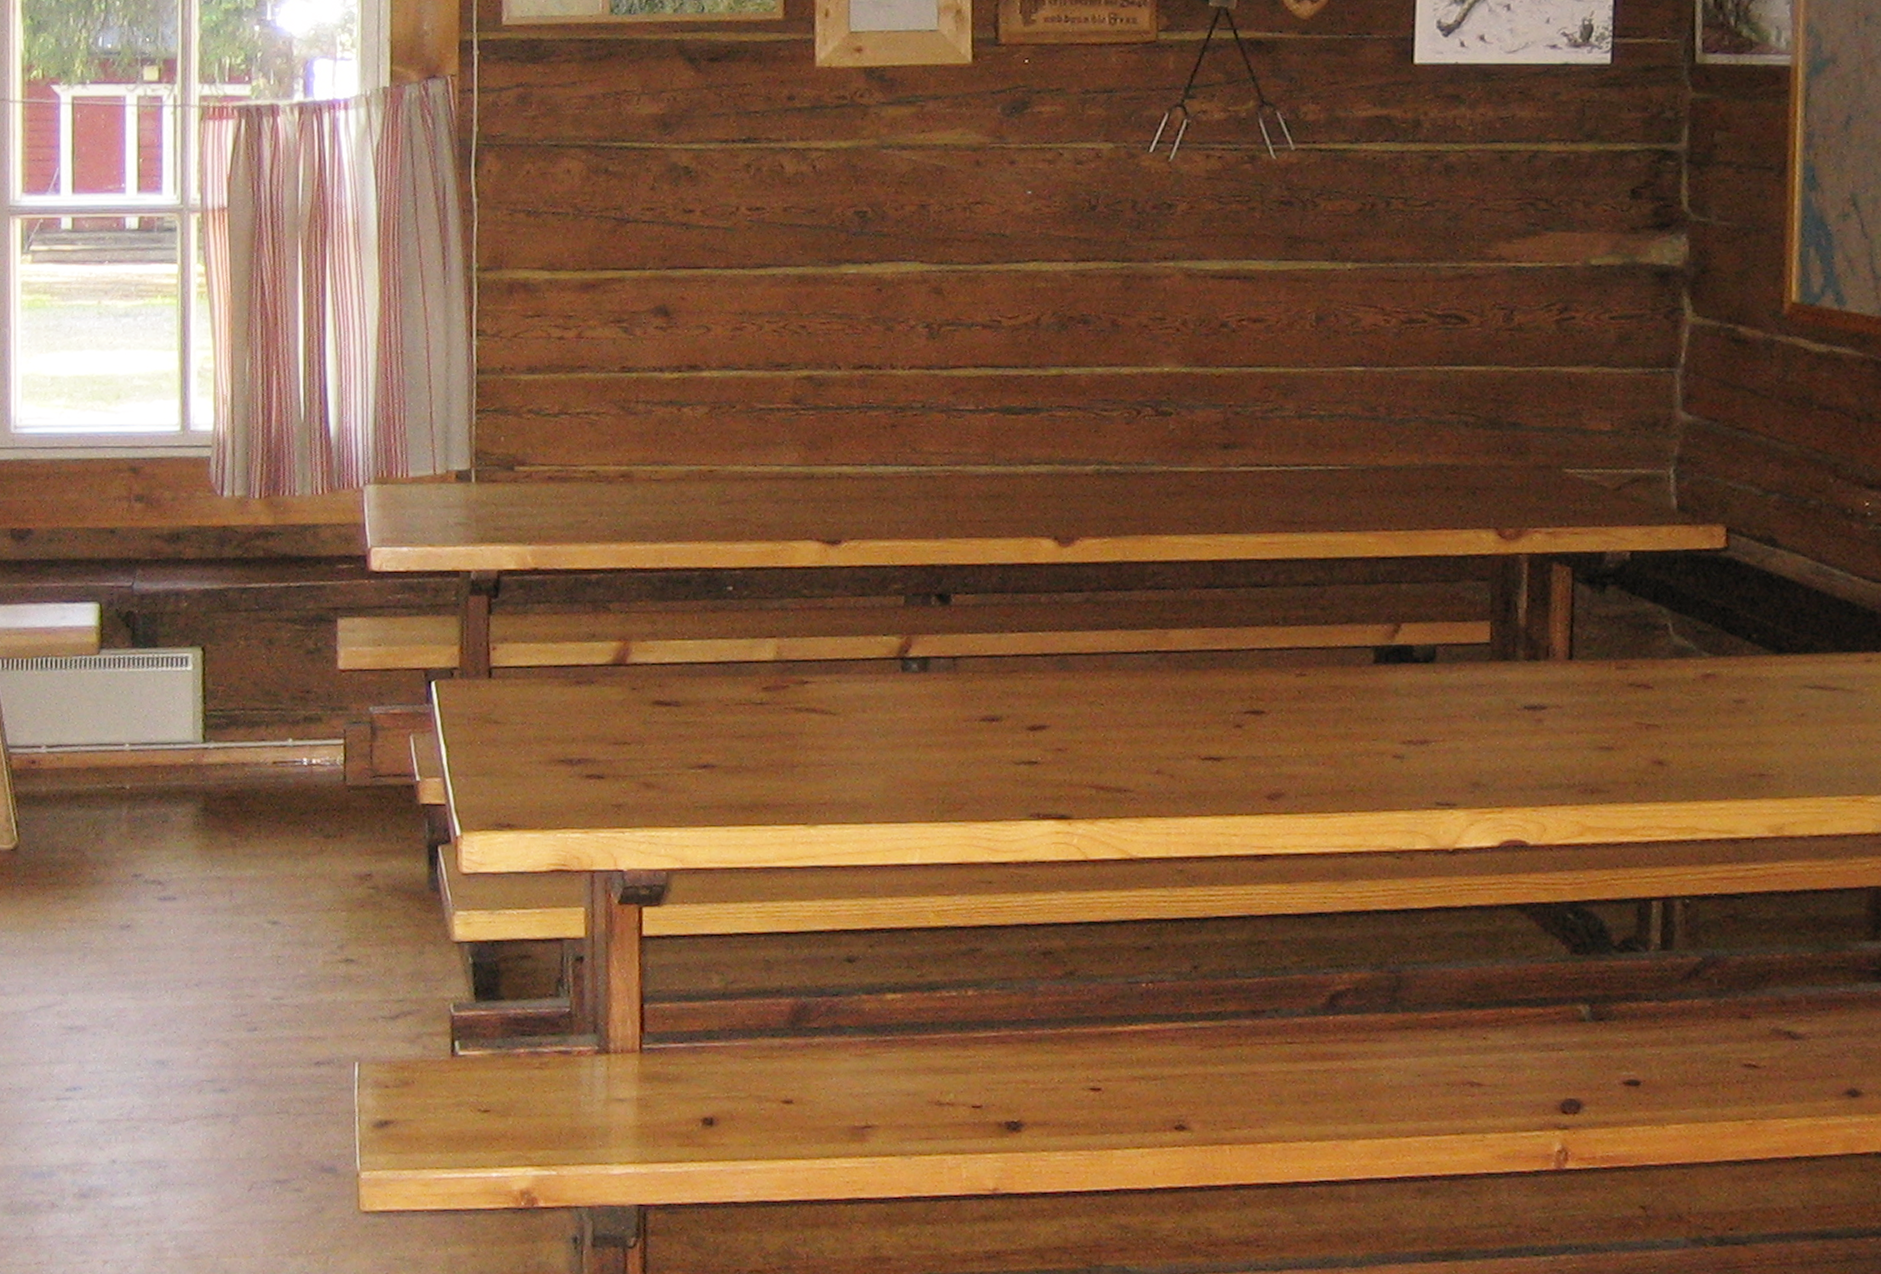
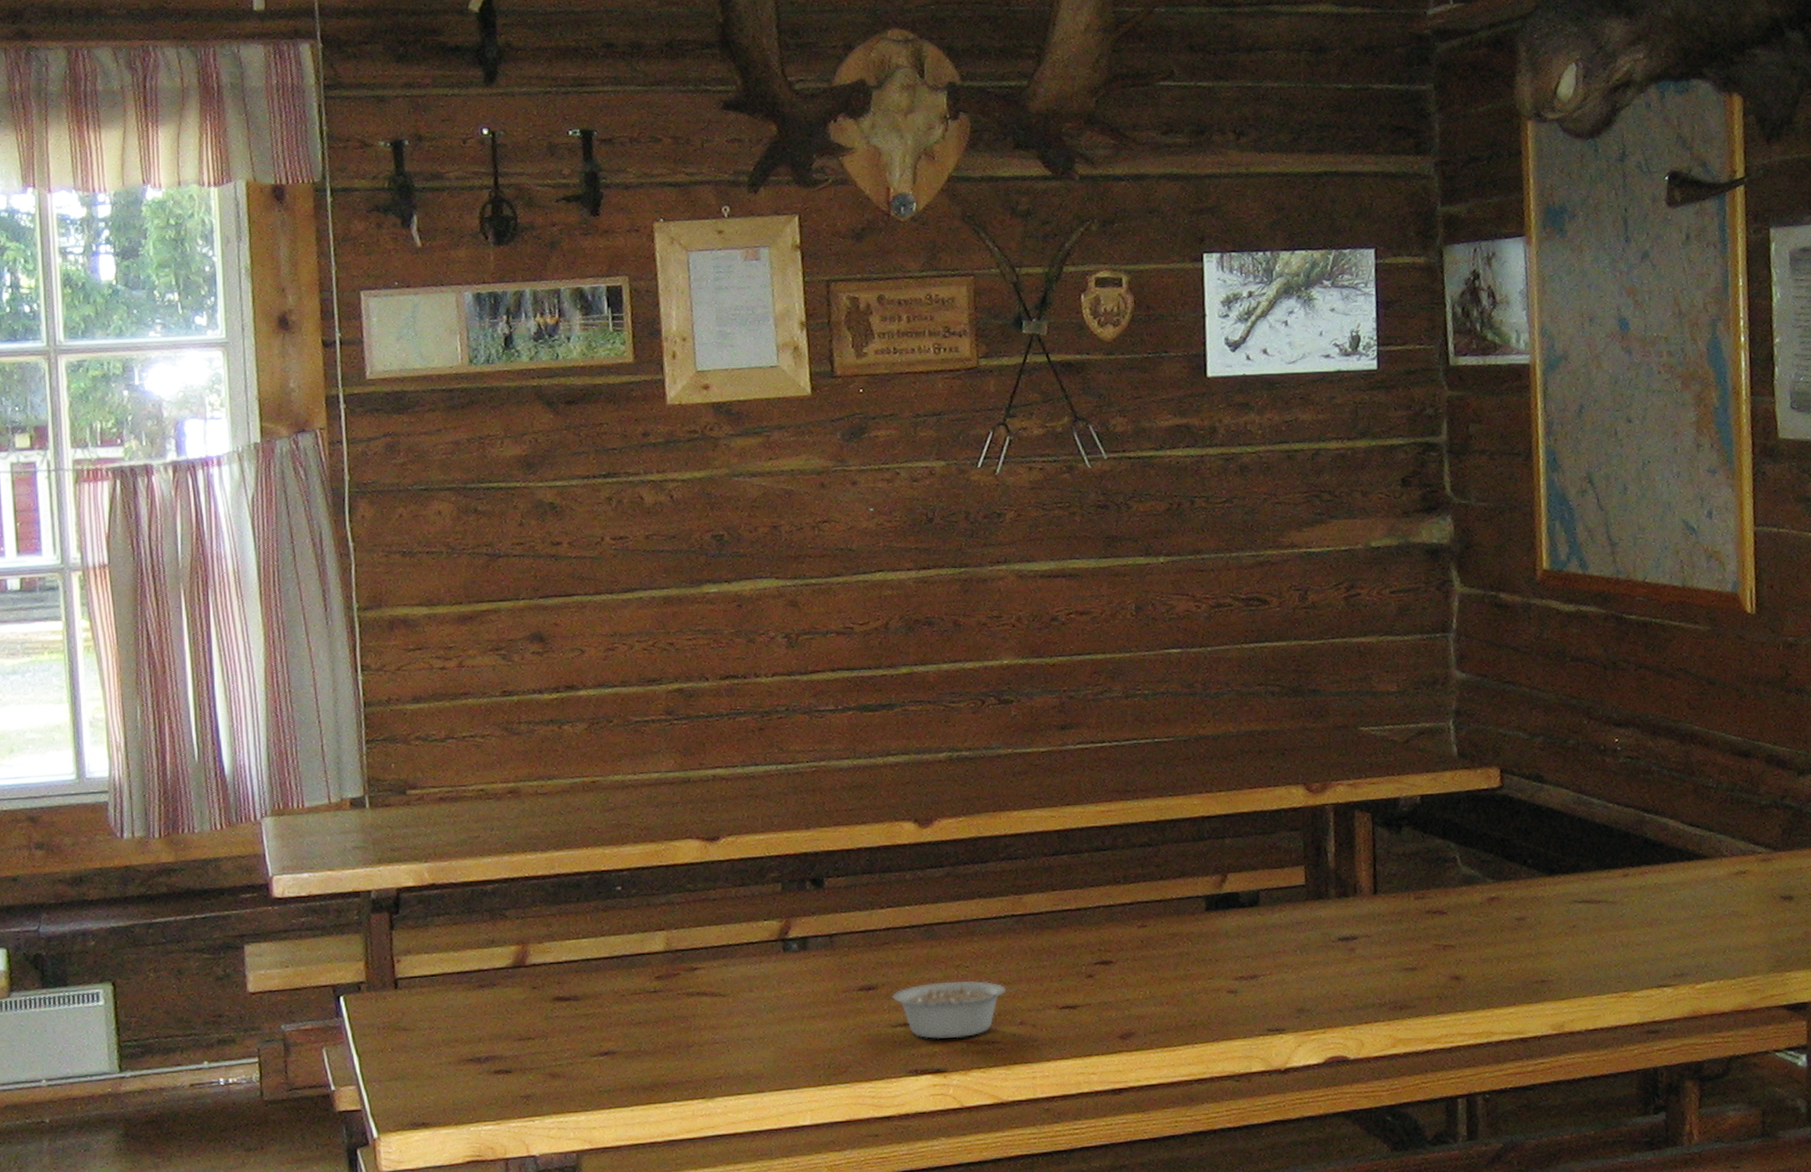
legume: none [1018,718,1157,783] -> present [893,980,1018,1039]

